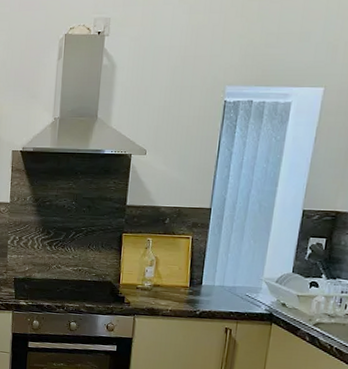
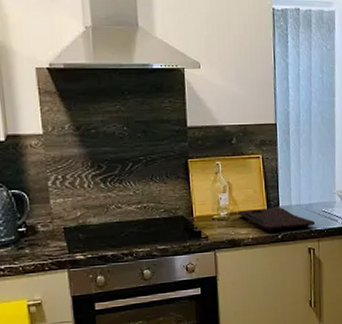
cutting board: none [161,284,236,309] -> present [238,207,315,232]

